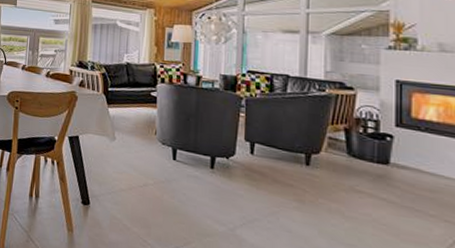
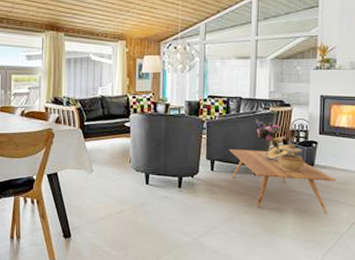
coffee table: none [273,132,424,227] -> present [229,149,337,214]
bouquet: none [305,101,365,152] -> present [254,119,297,161]
ceramic pot: none [338,133,375,170] -> present [278,143,304,172]

